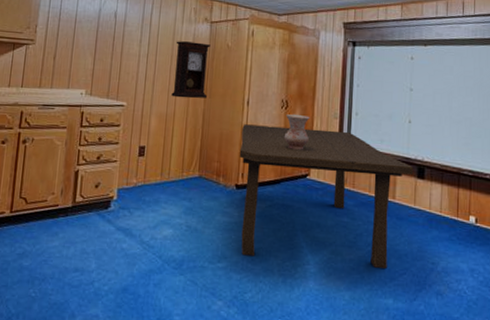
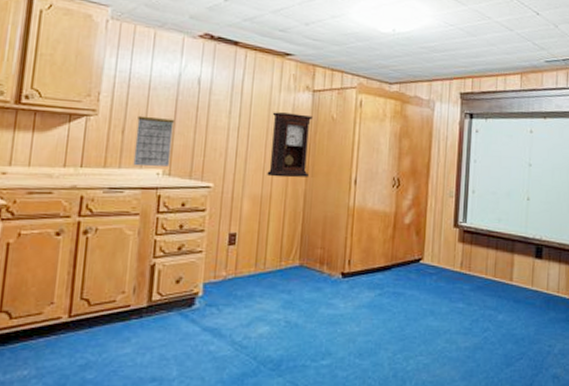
calendar: none [62,44,96,88] -> present [133,115,175,167]
dining table: present [239,124,414,268] -> none [345,205,532,354]
ceramic jug: present [283,114,310,150] -> none [395,193,424,232]

